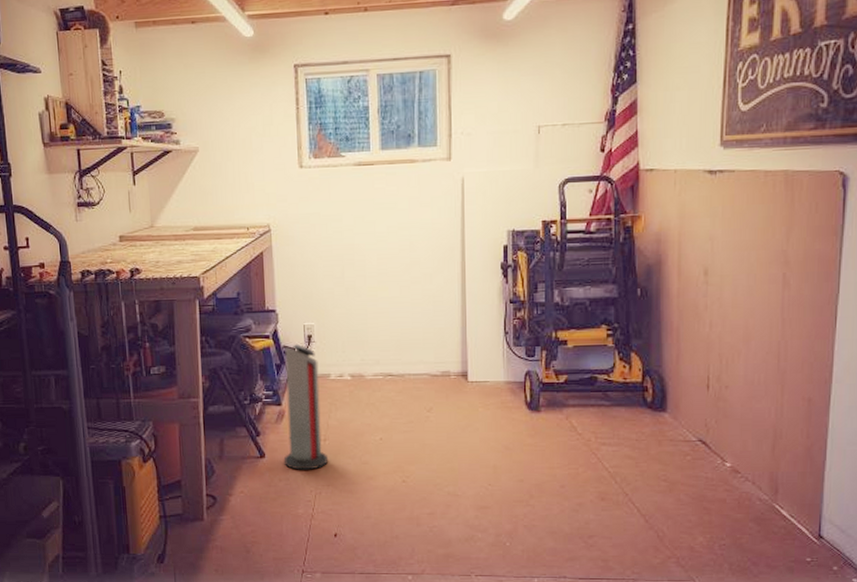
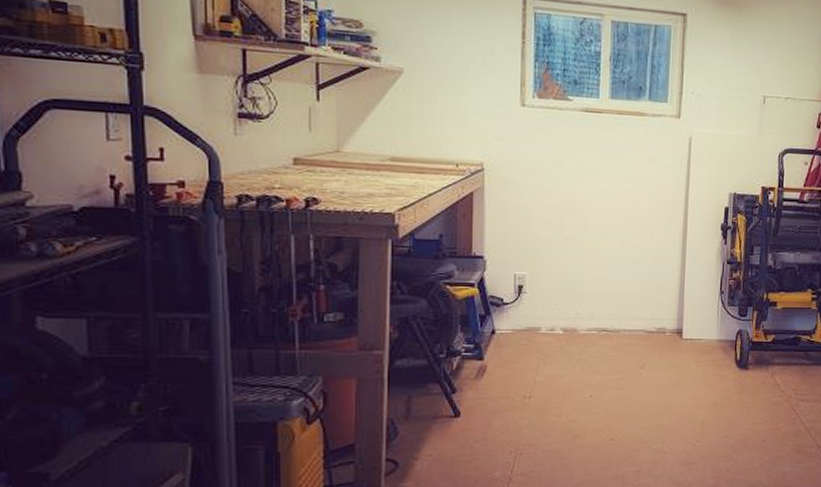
air purifier: present [283,344,328,470] -> none [481,294,532,430]

